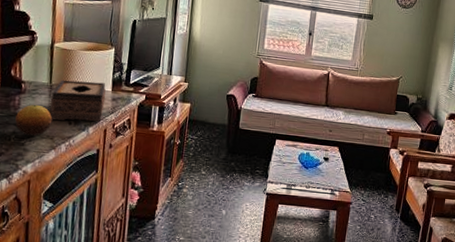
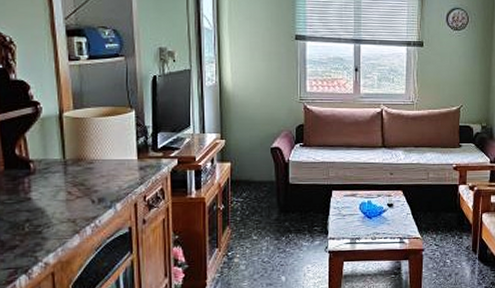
fruit: present [15,104,53,137] -> none [27,185,72,222]
tissue box: present [50,79,106,122] -> none [67,151,132,201]

